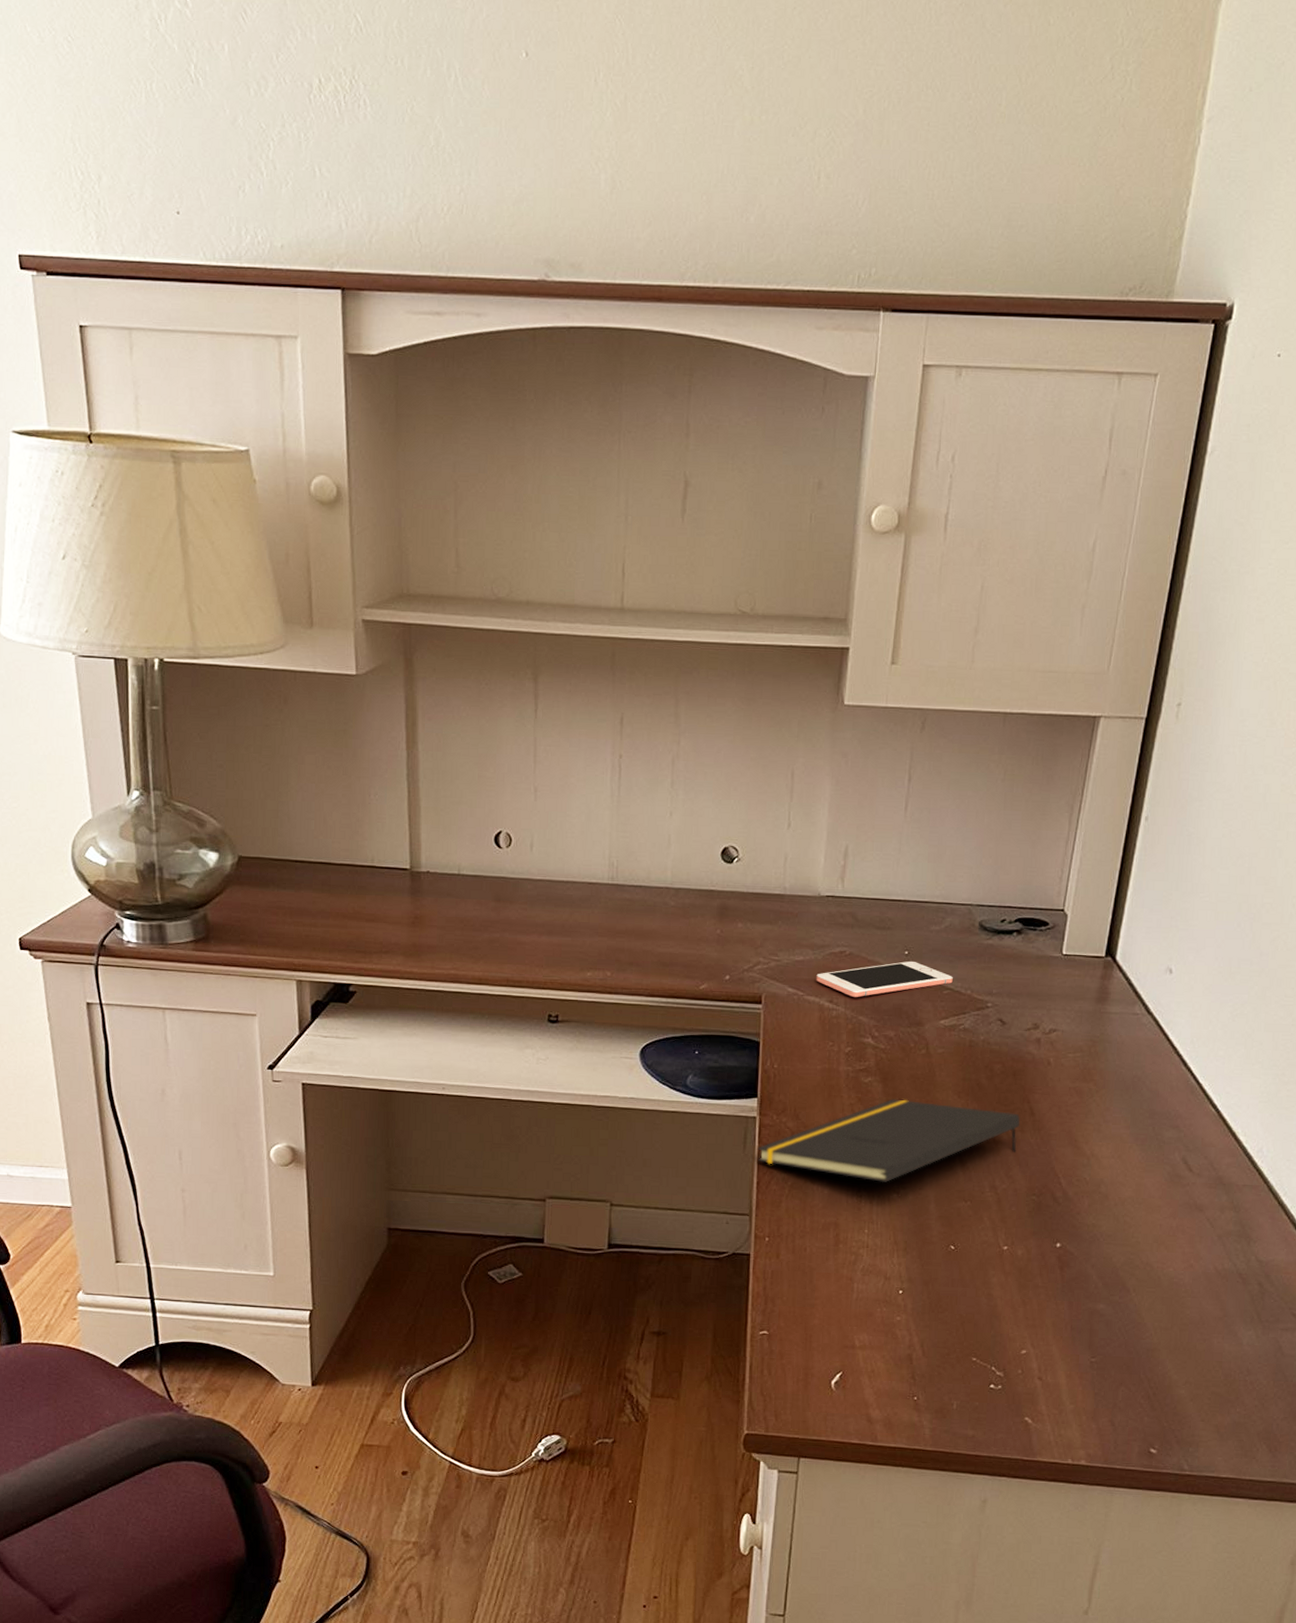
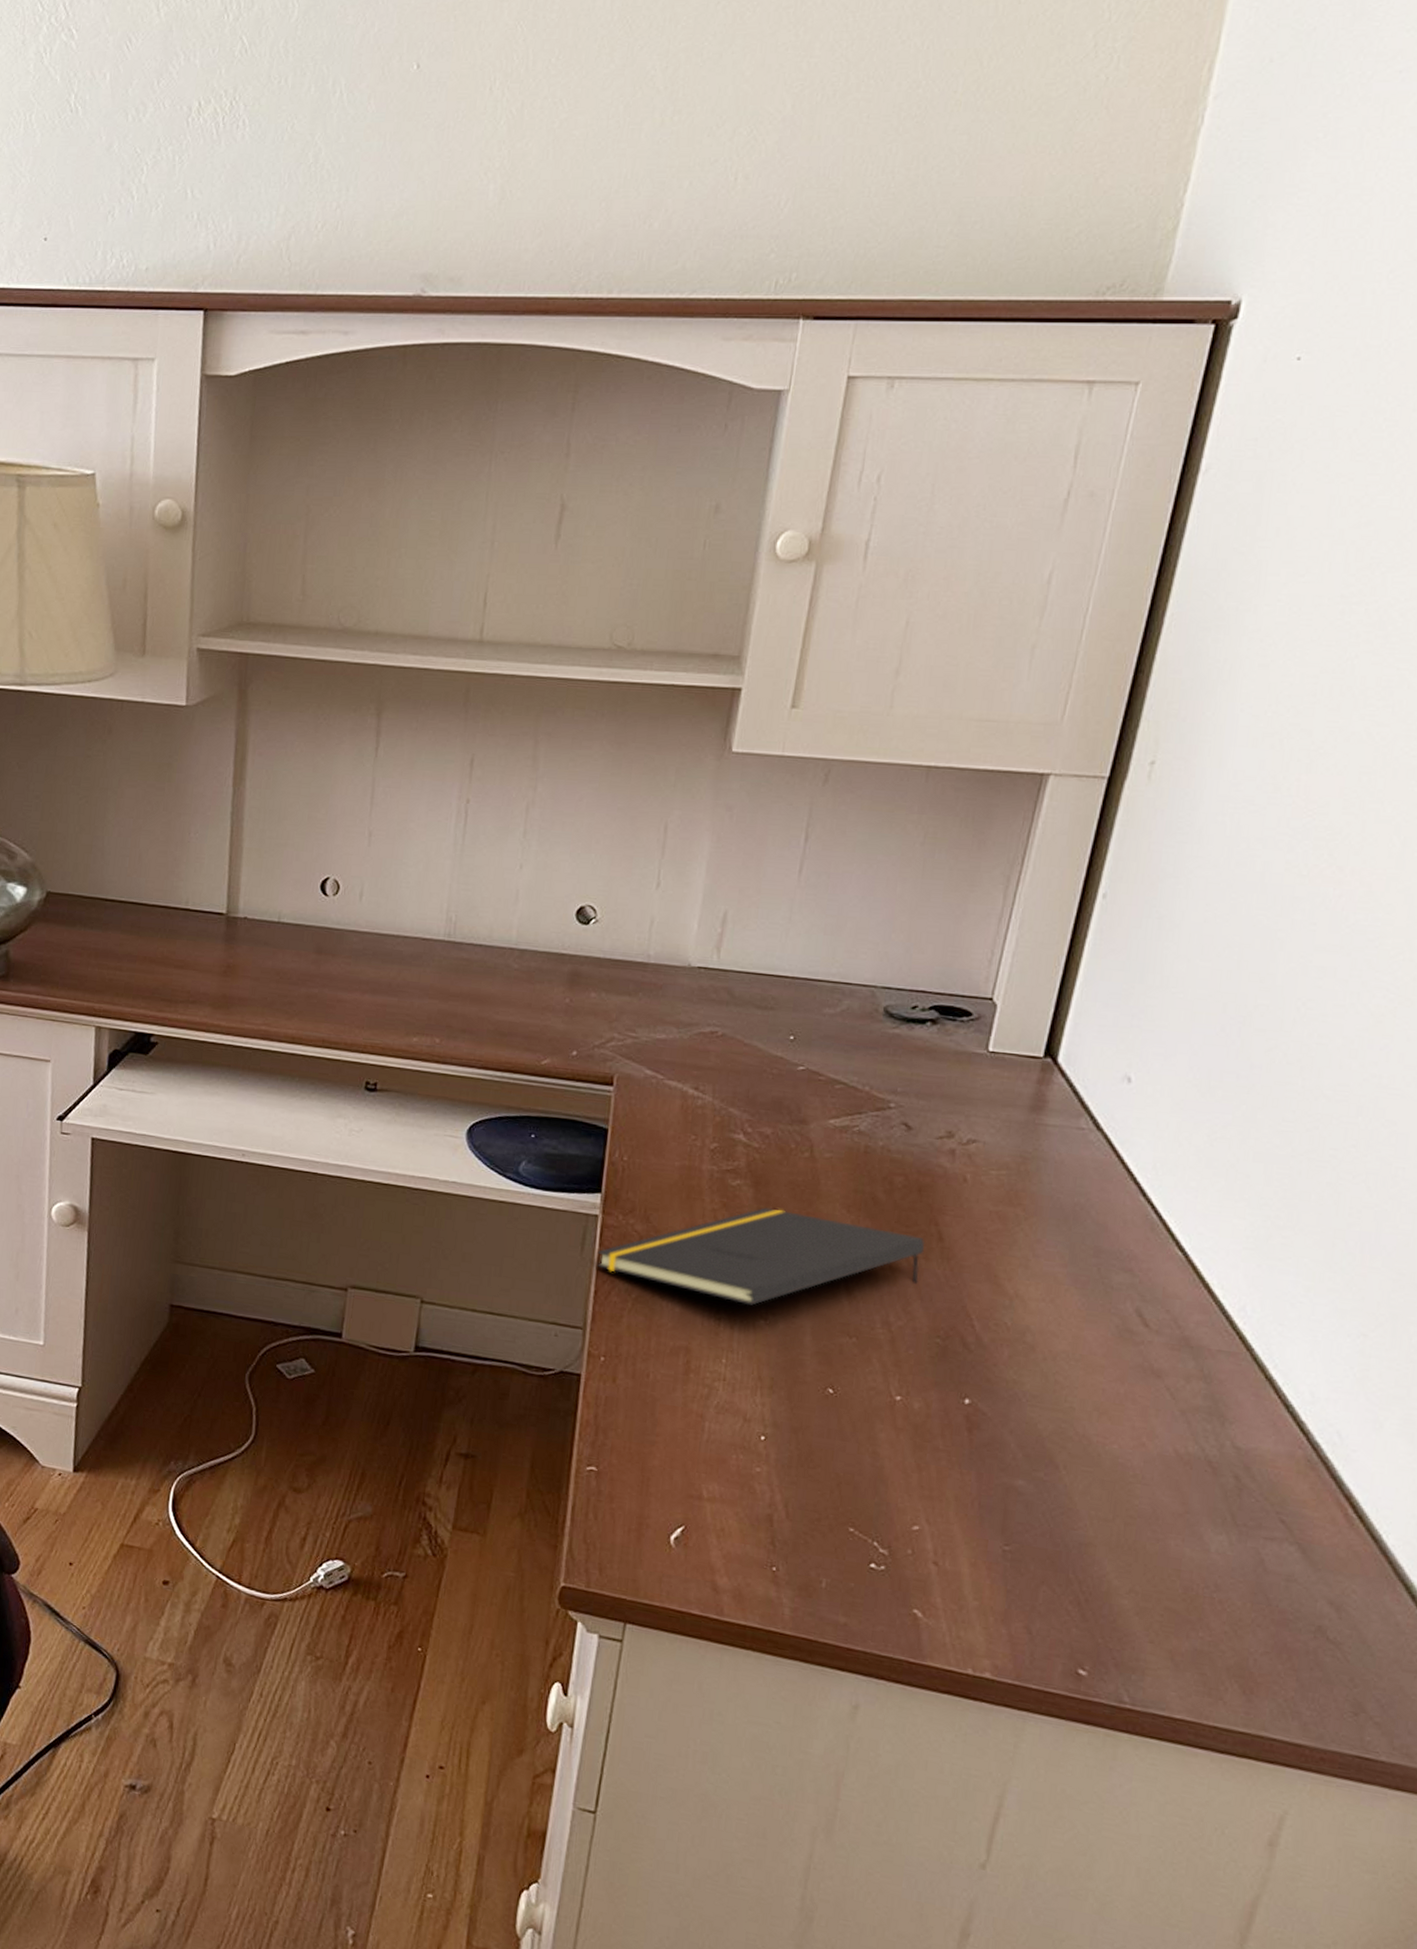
cell phone: present [816,961,953,998] -> none [680,1047,848,1087]

